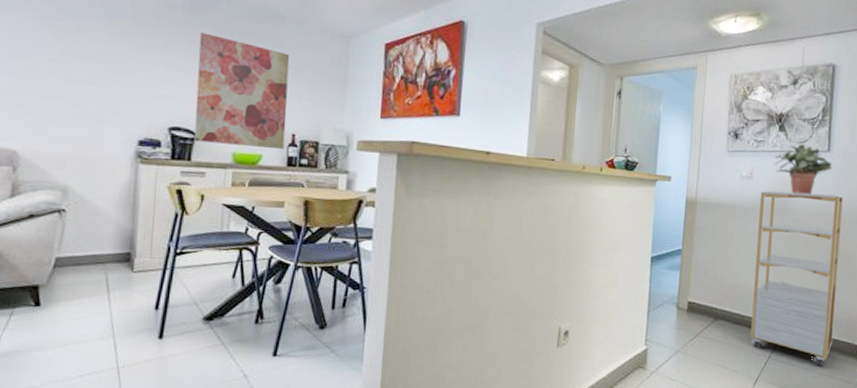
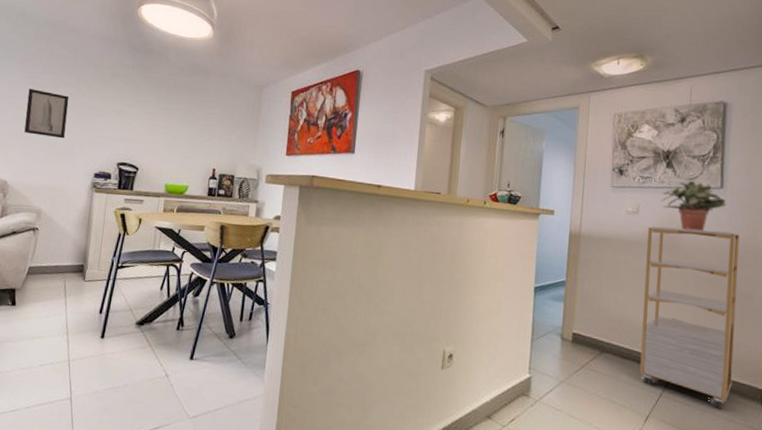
wall art: none [37,32,98,97] -> present [24,88,69,139]
wall art: present [194,32,290,149] -> none [136,86,214,181]

